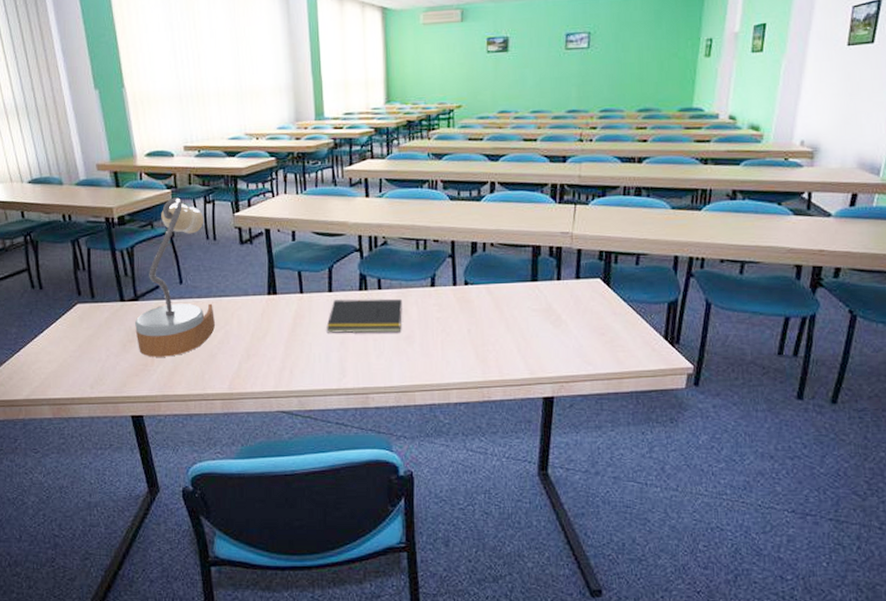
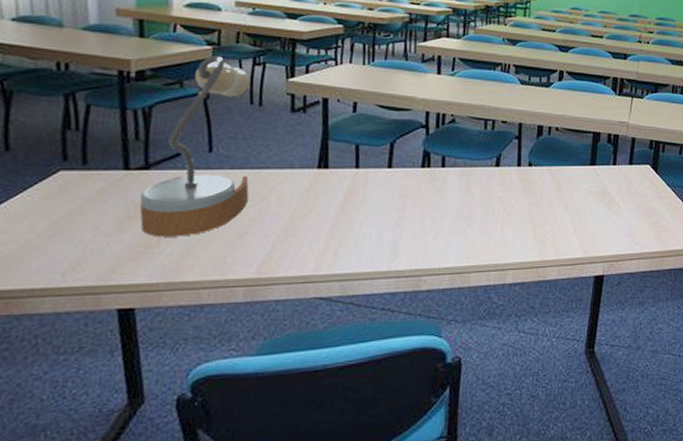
notepad: present [326,298,402,333] -> none [381,176,465,212]

